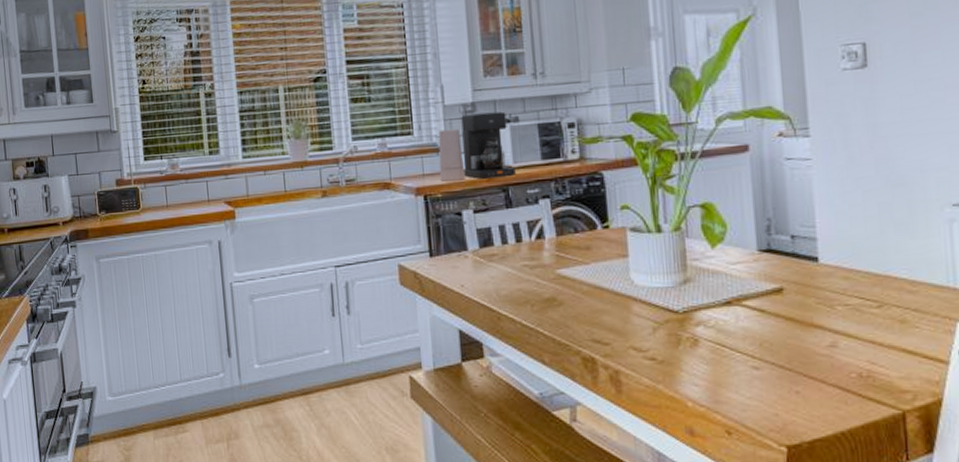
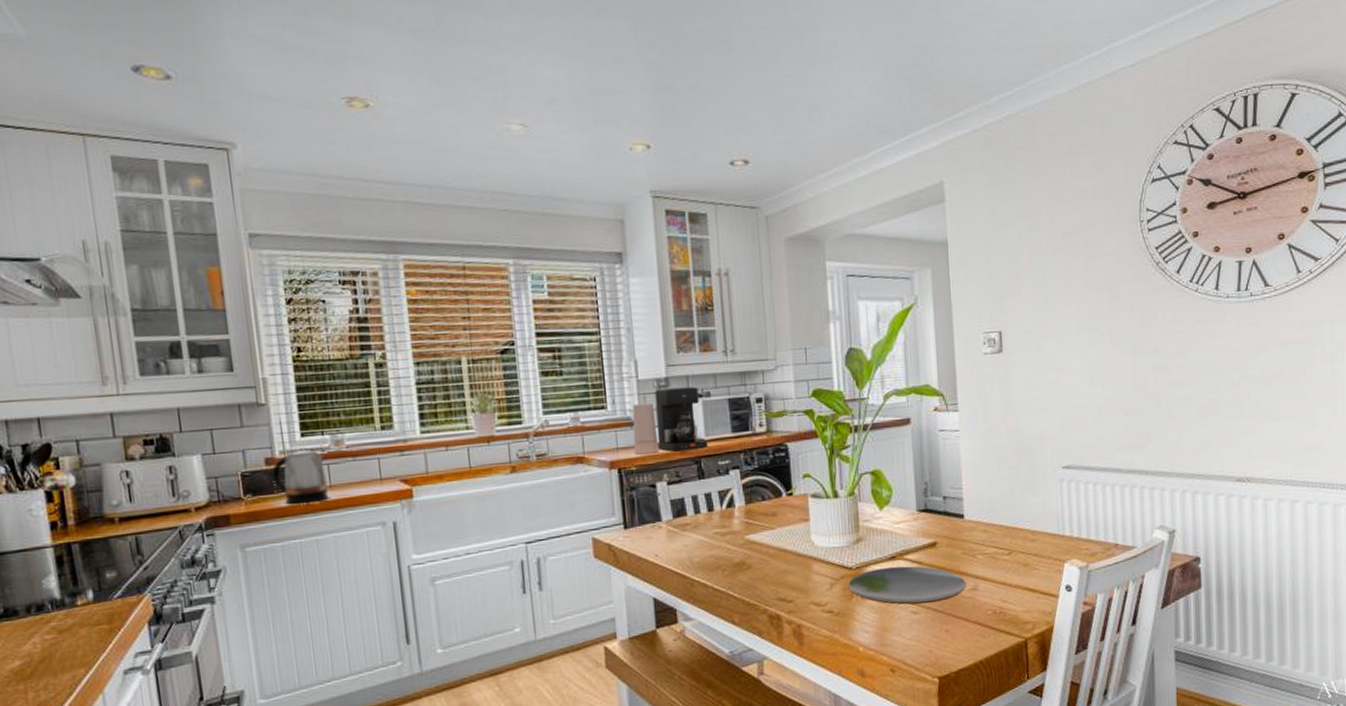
kettle: none [121,171,165,222] -> present [272,449,328,505]
plate: none [674,314,822,359] -> present [848,566,966,605]

